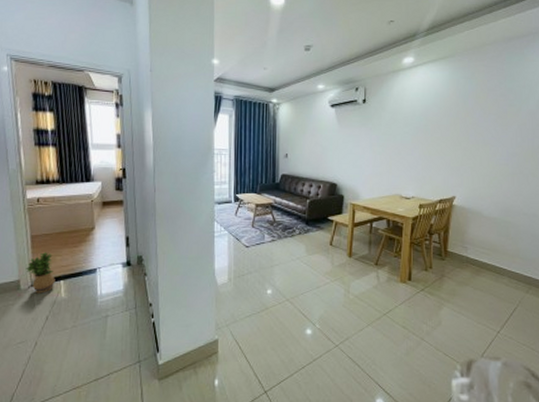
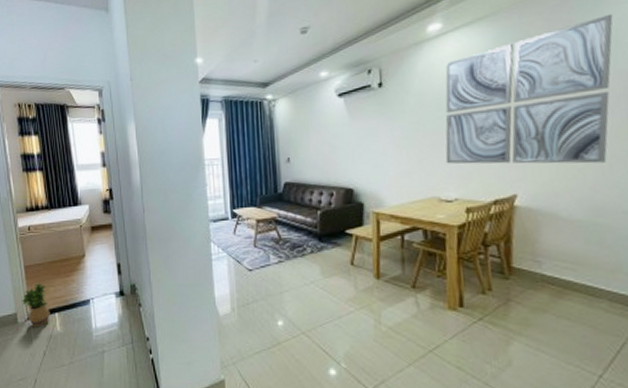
wall art: none [408,67,530,177] -> present [445,13,613,164]

